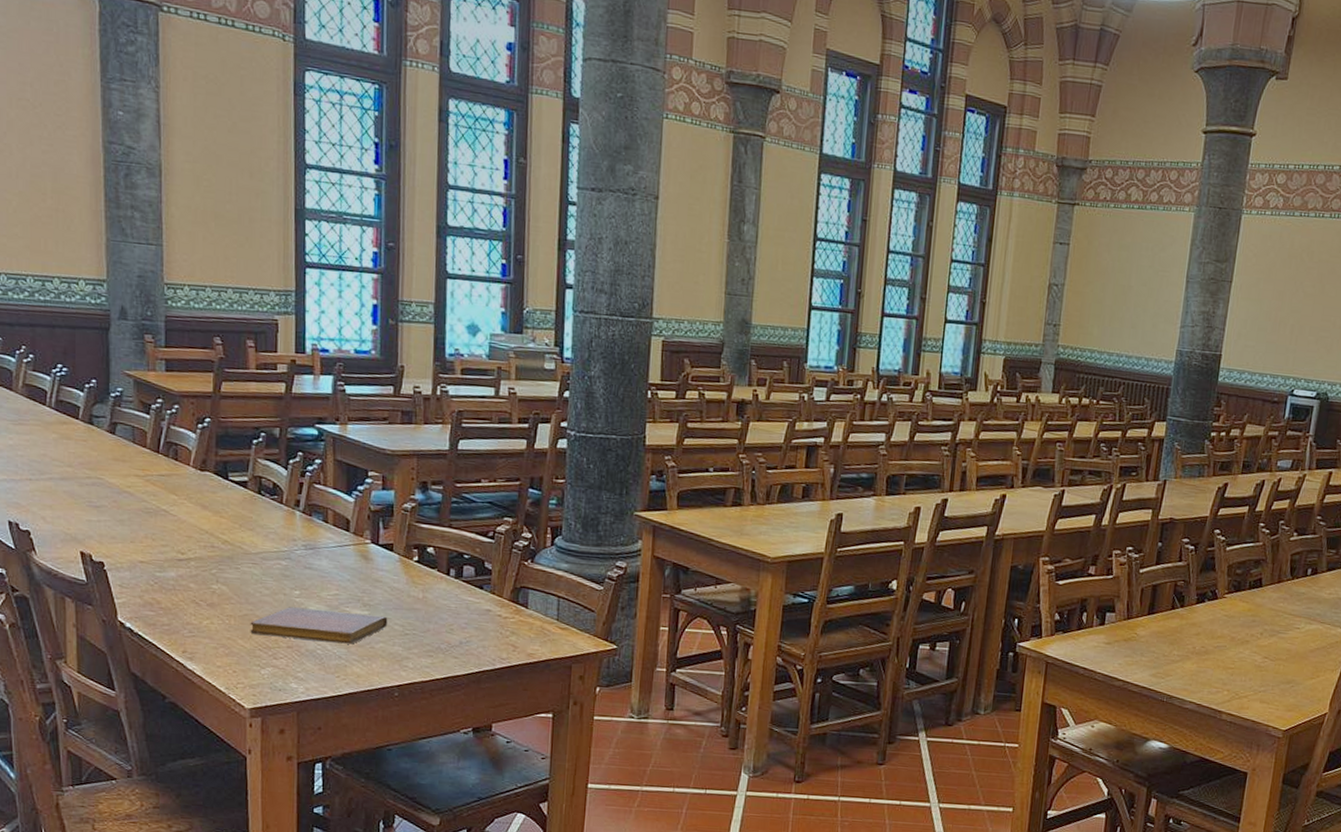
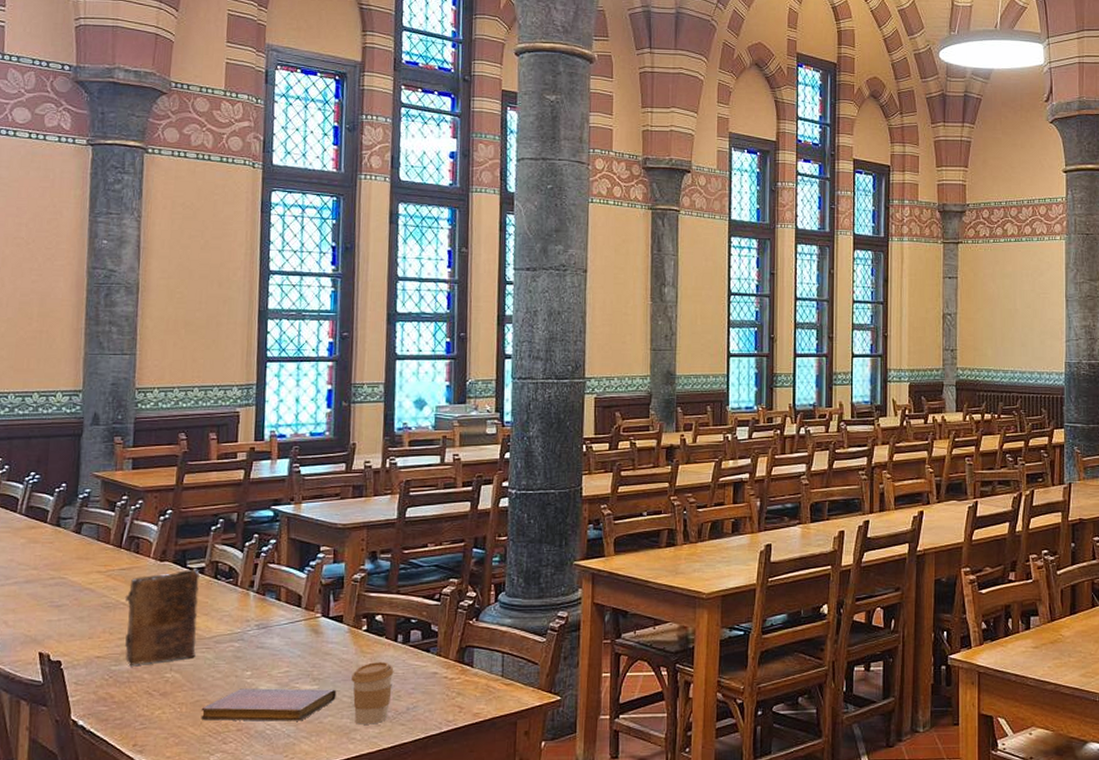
book: none [165,482,243,574] -> present [124,569,200,665]
coffee cup: none [403,593,447,655] -> present [352,661,394,725]

